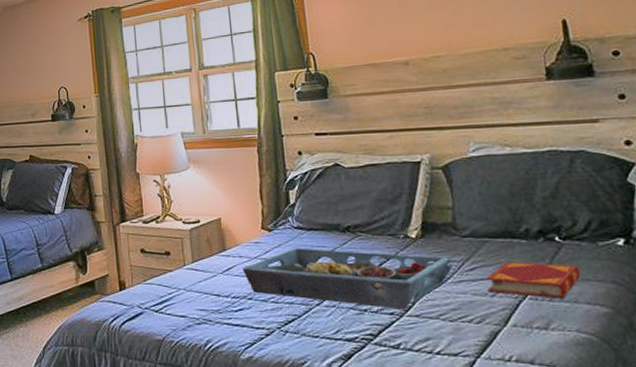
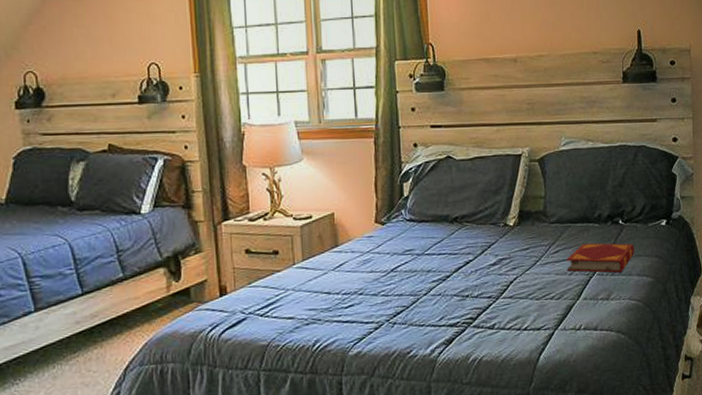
serving tray: present [242,248,453,310] -> none [354,240,542,293]

